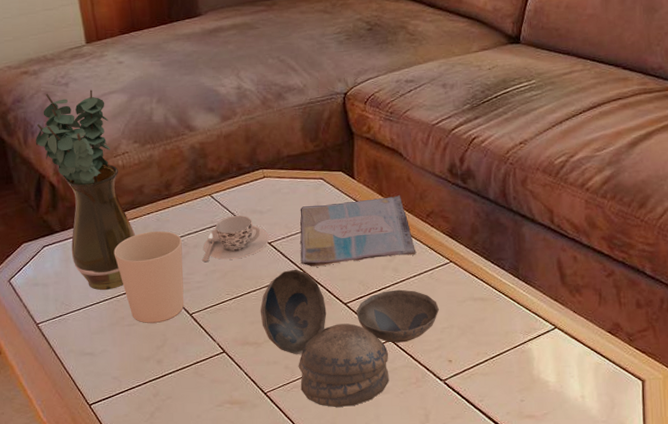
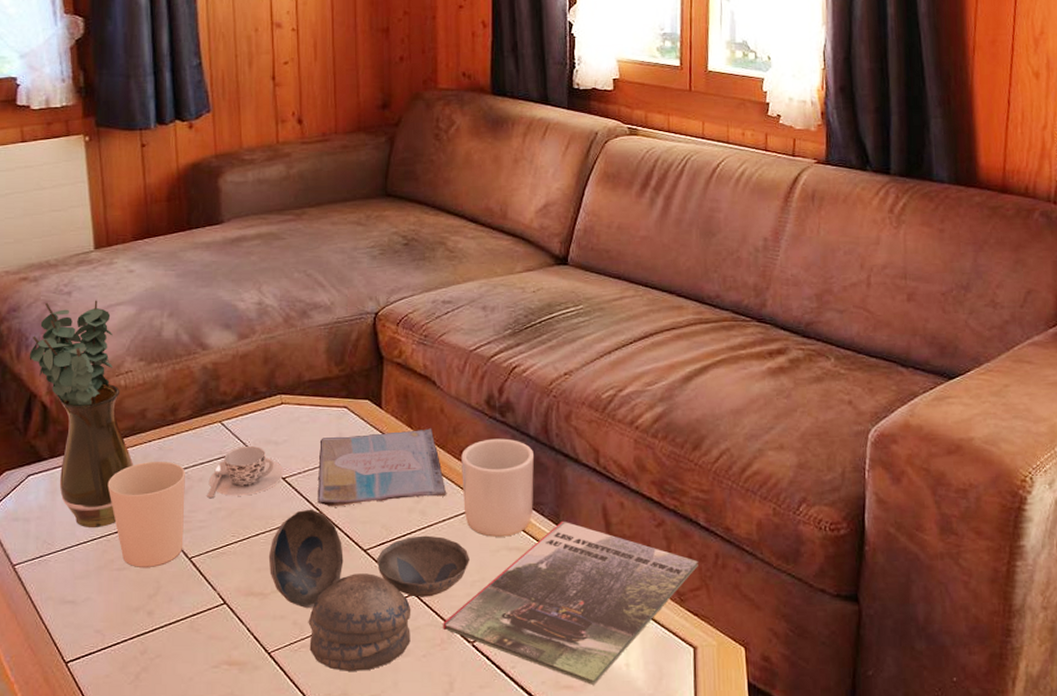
magazine: none [417,273,646,415] -> present [443,520,699,686]
mug: none [428,202,495,289] -> present [461,438,535,537]

